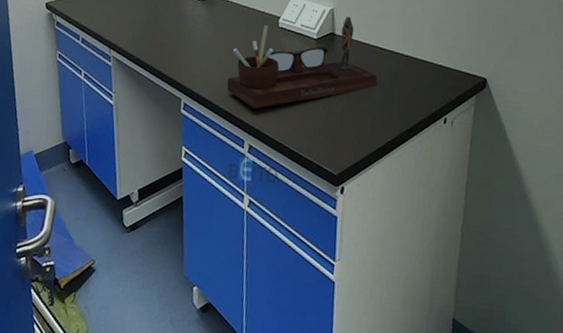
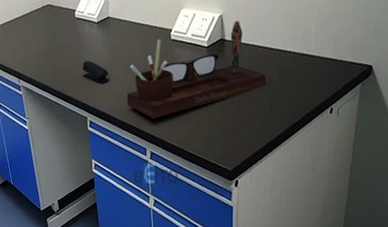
stapler: none [181,38,210,63] -> present [82,61,110,82]

